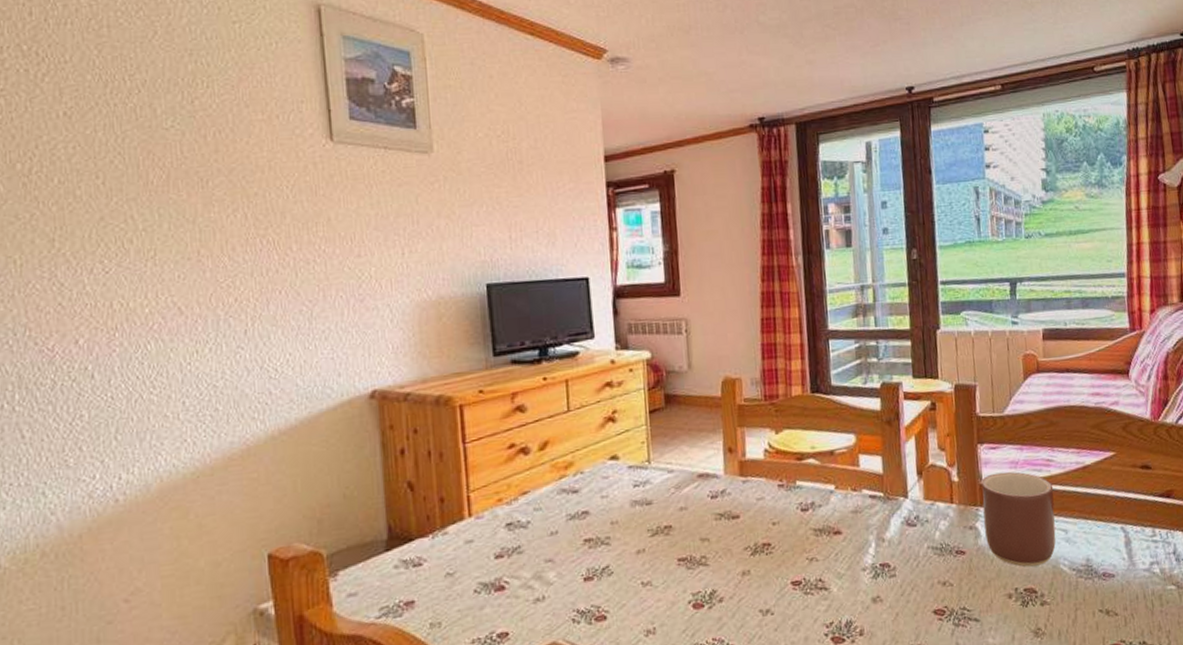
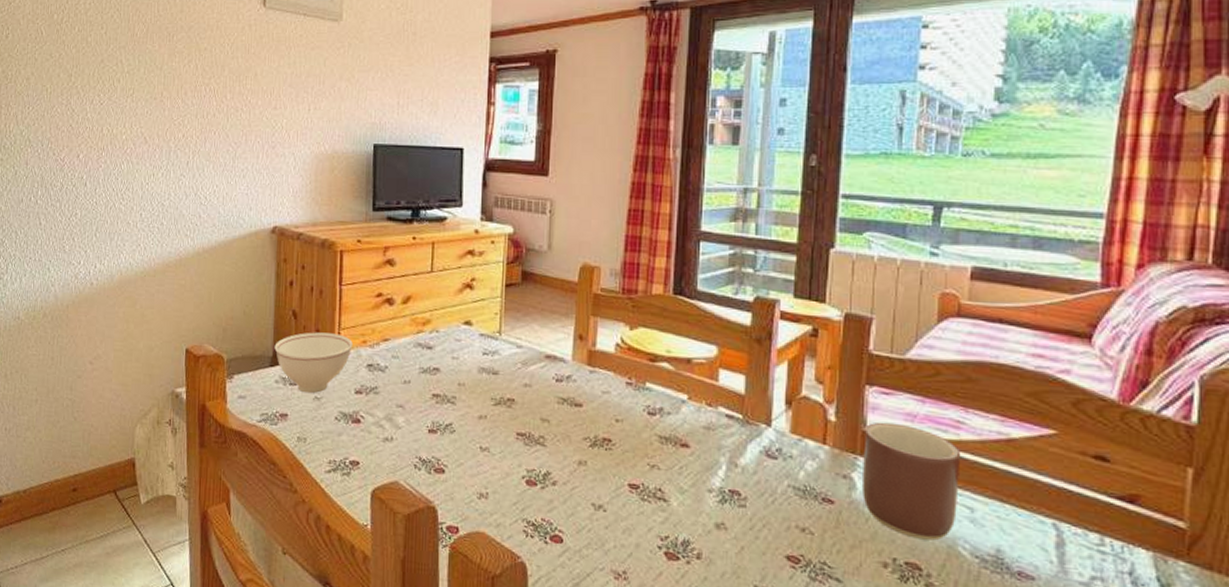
bowl: none [388,497,486,572] -> present [274,332,353,394]

